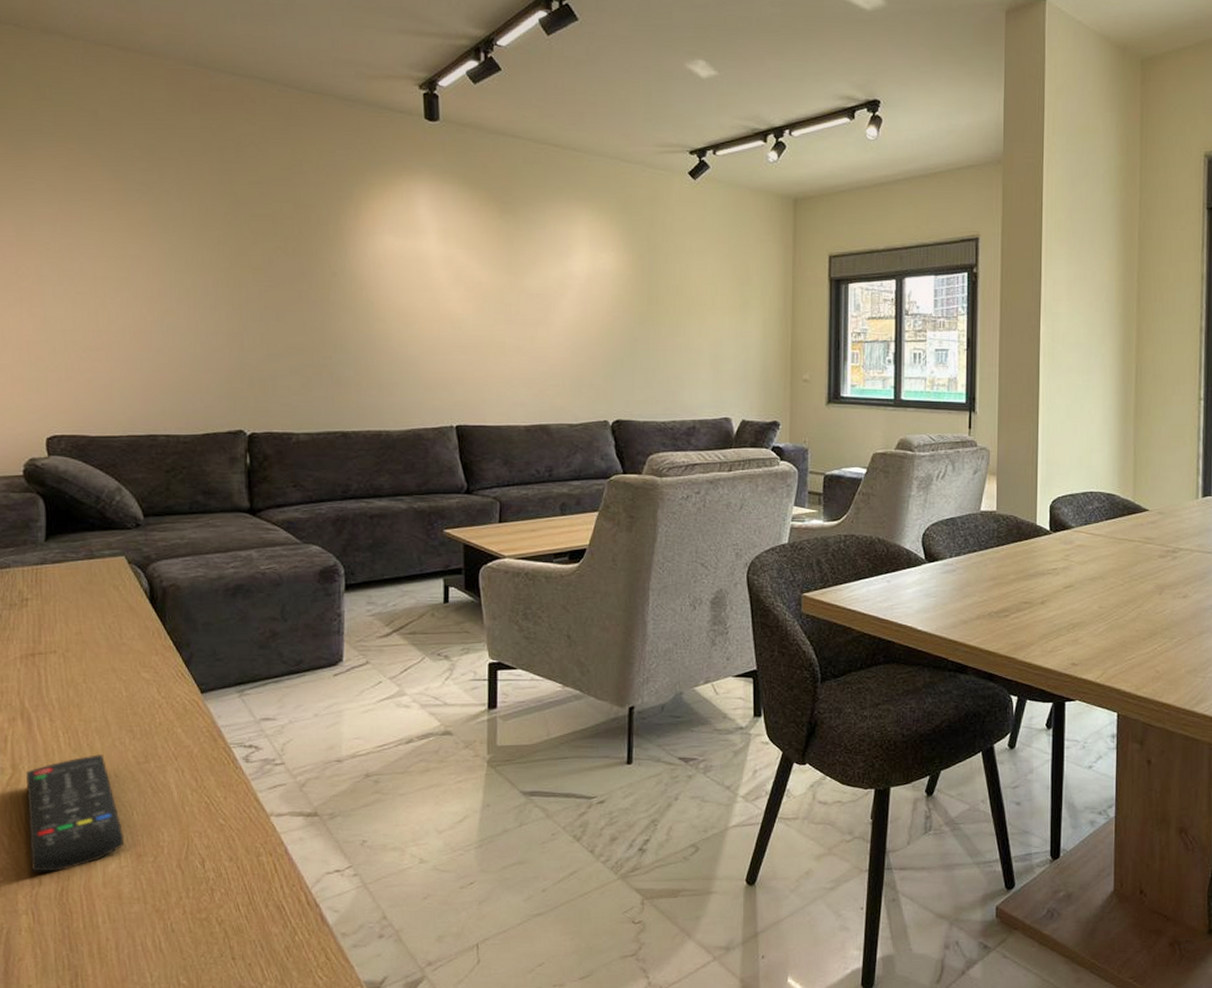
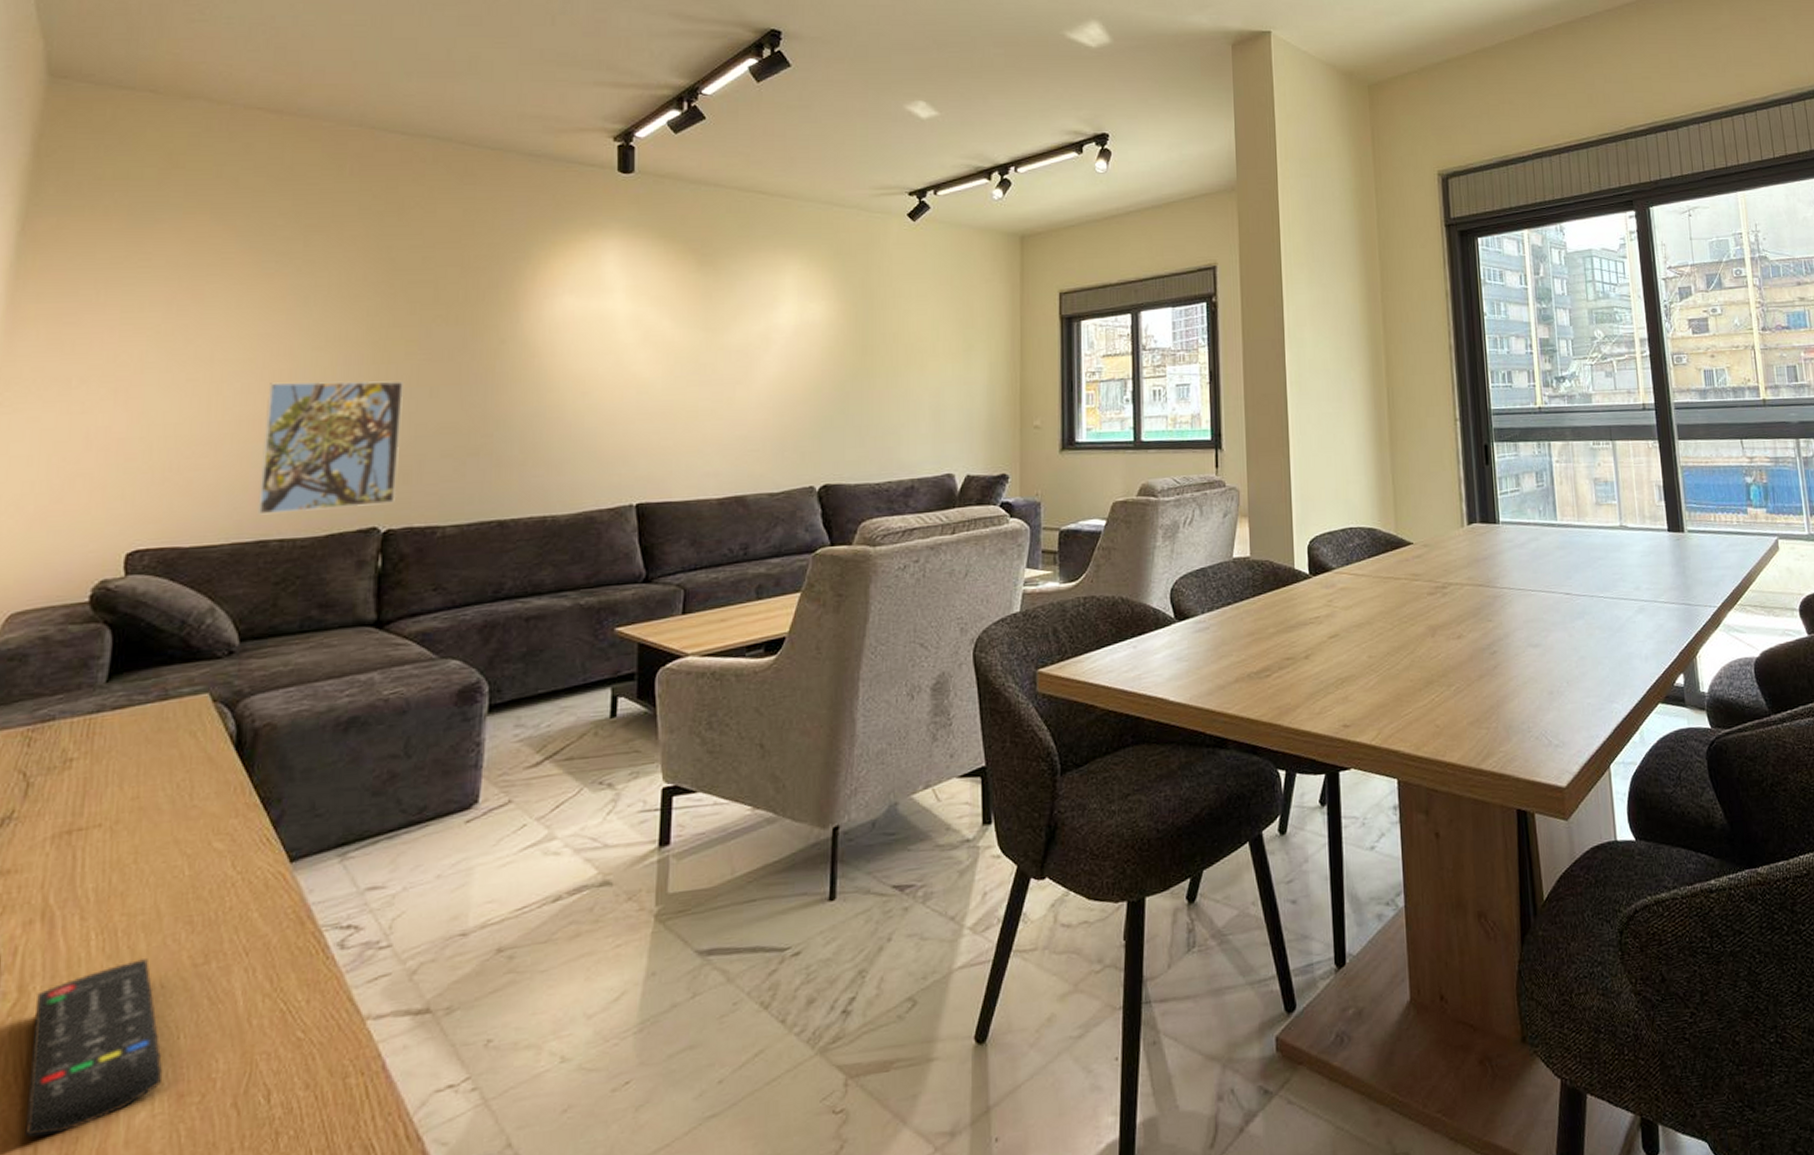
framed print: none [143,299,257,413] -> present [256,380,404,515]

